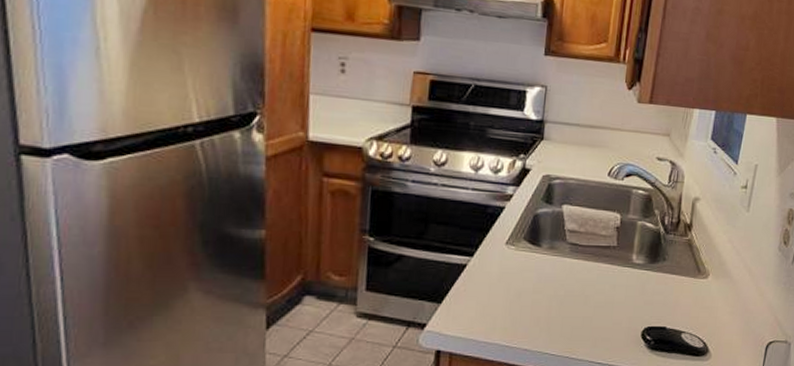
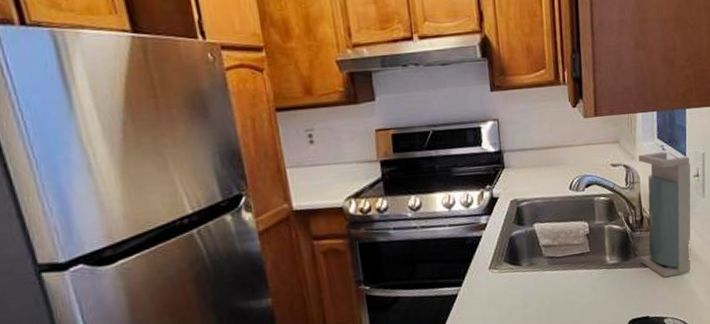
soap dispenser: none [668,153,741,290] -> present [638,152,691,278]

